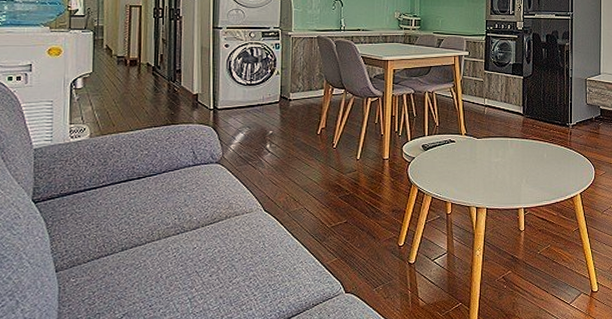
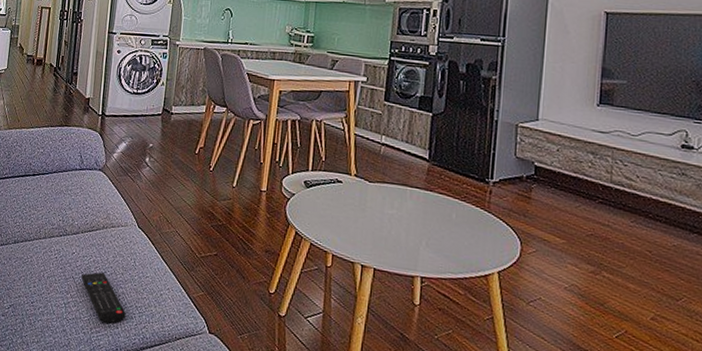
remote control: none [206,260,259,307] -> present [81,272,126,324]

